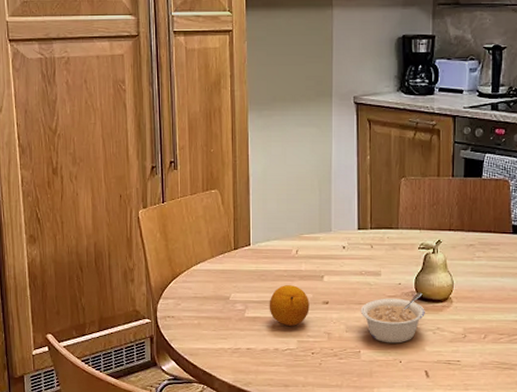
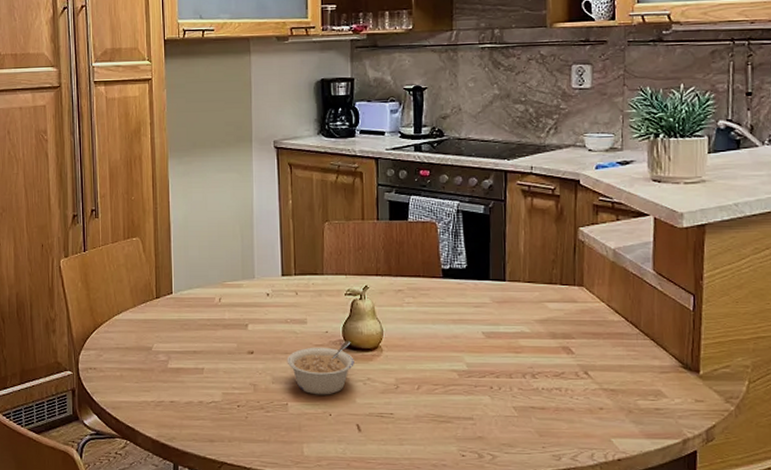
fruit: present [269,285,309,327] -> none [192,335,234,378]

